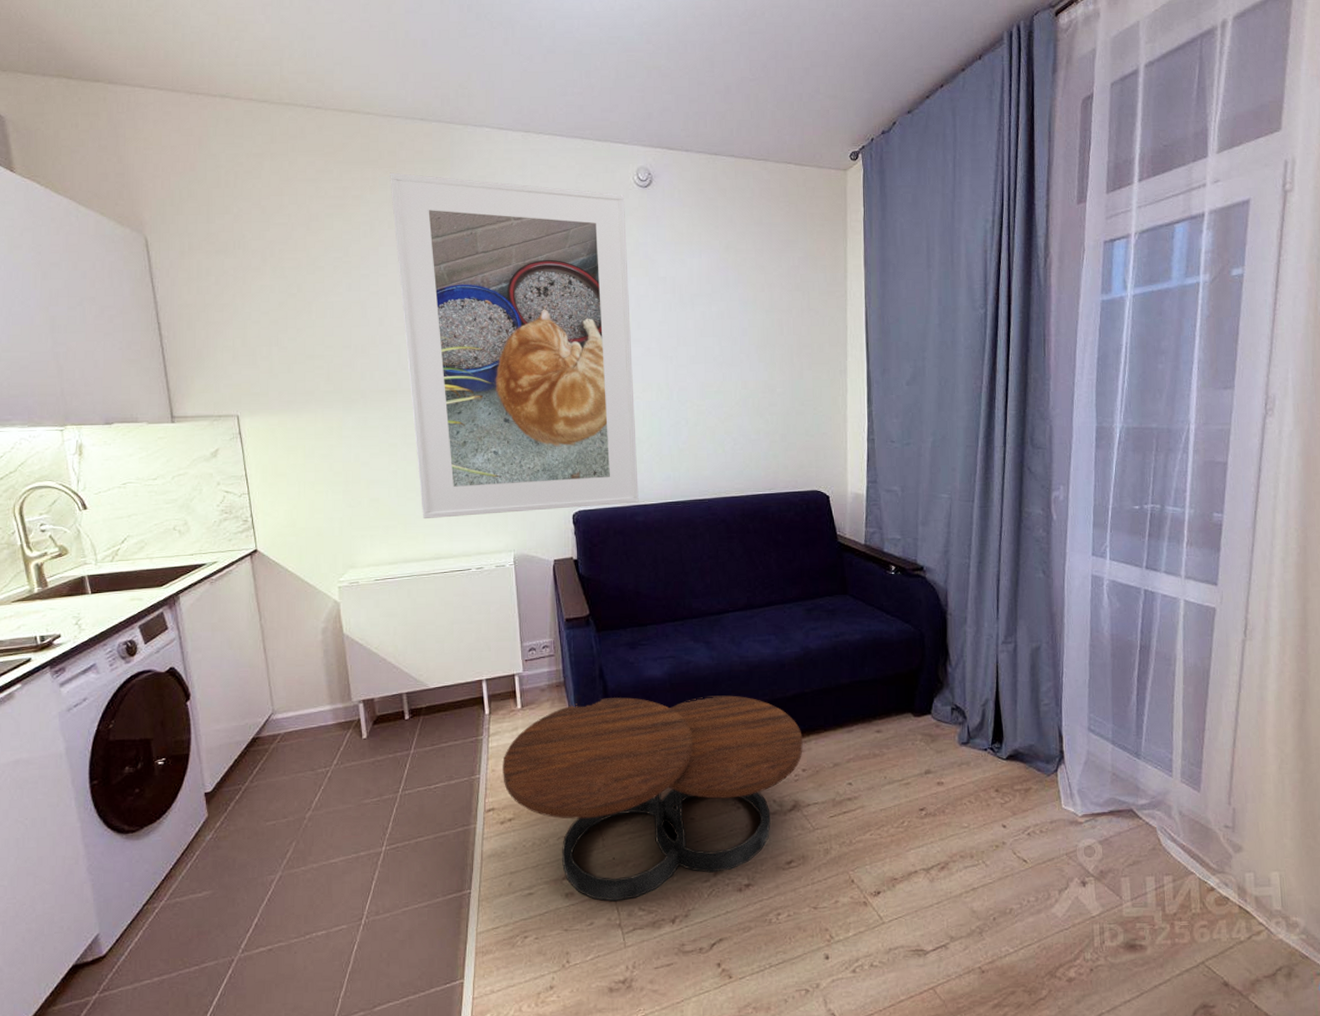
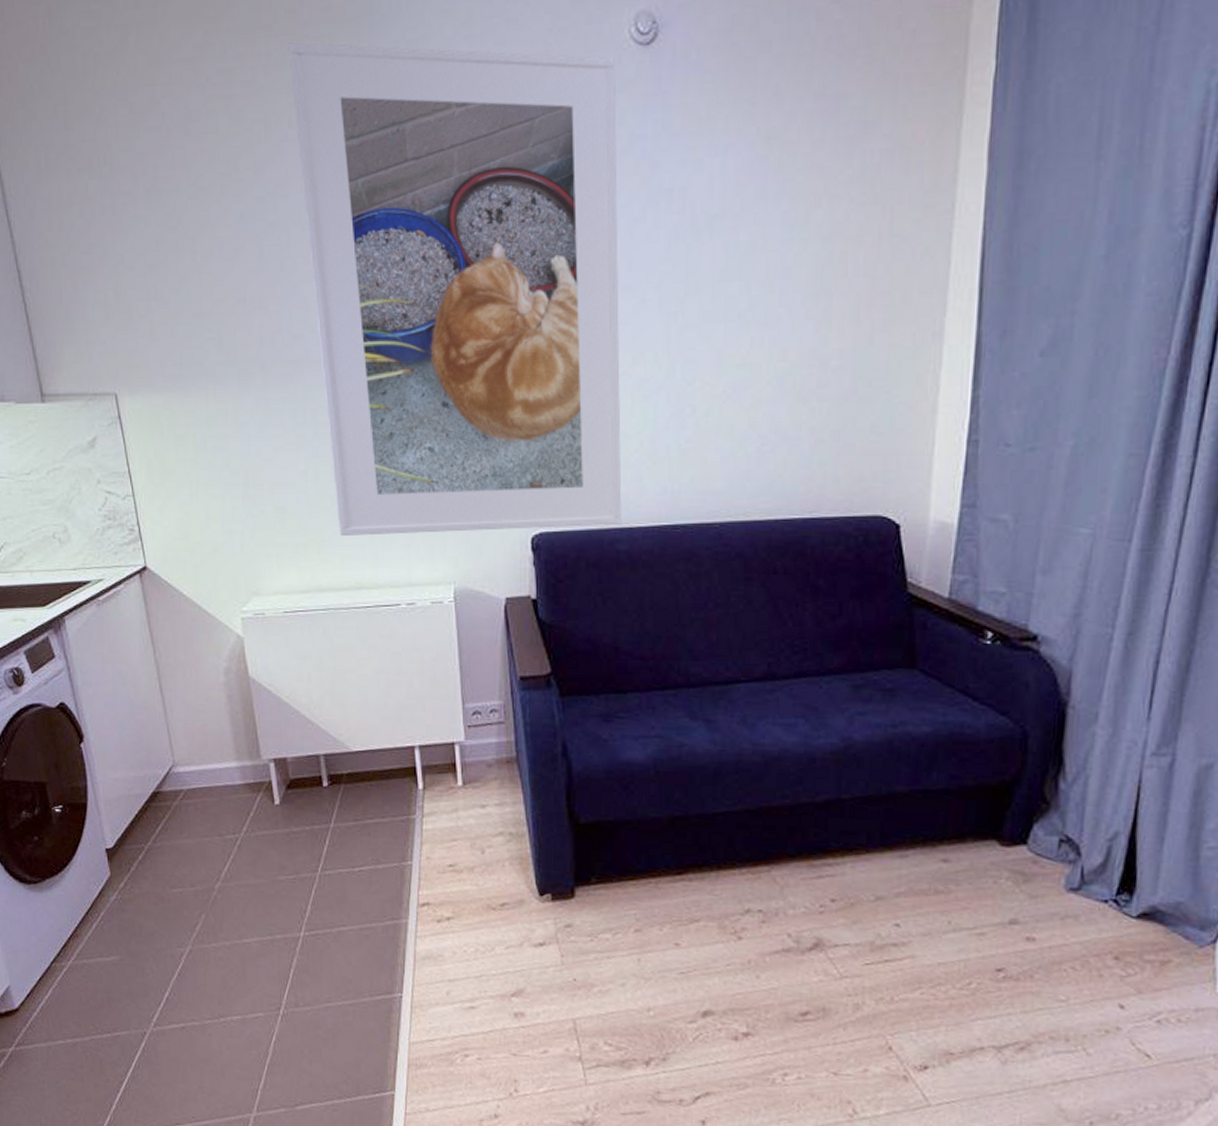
coffee table: present [502,695,803,902] -> none [439,782,834,1031]

